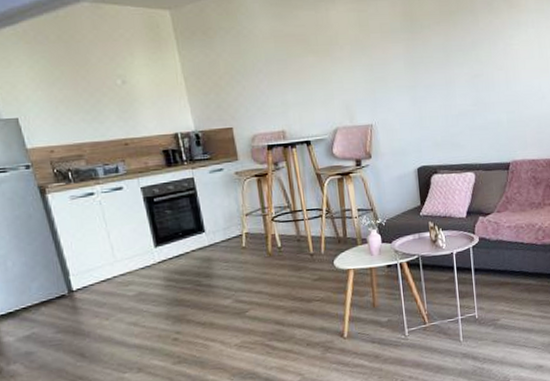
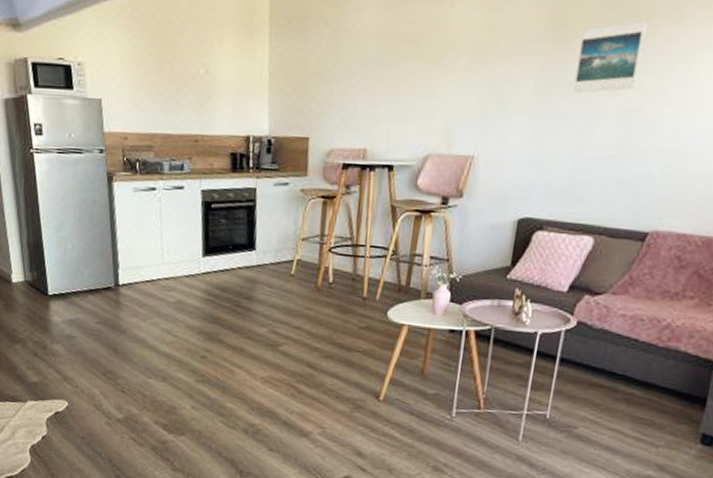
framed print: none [428,11,474,67] -> present [573,20,649,93]

